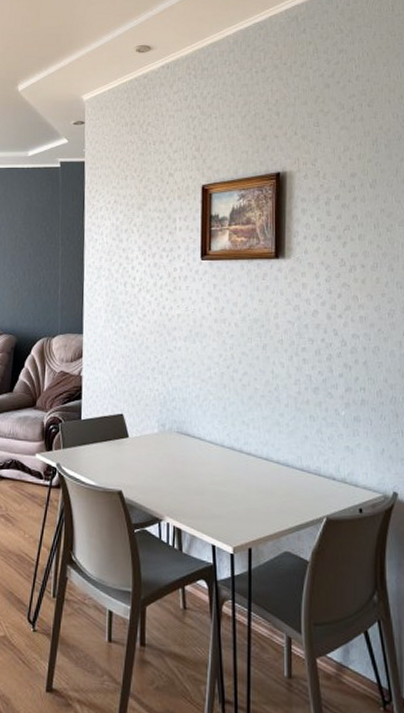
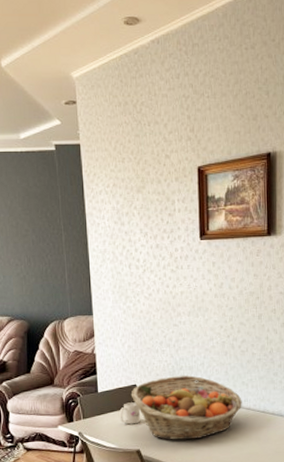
mug: none [102,434,126,460] -> present [119,402,141,425]
fruit basket: none [116,408,242,485] -> present [131,375,242,441]

